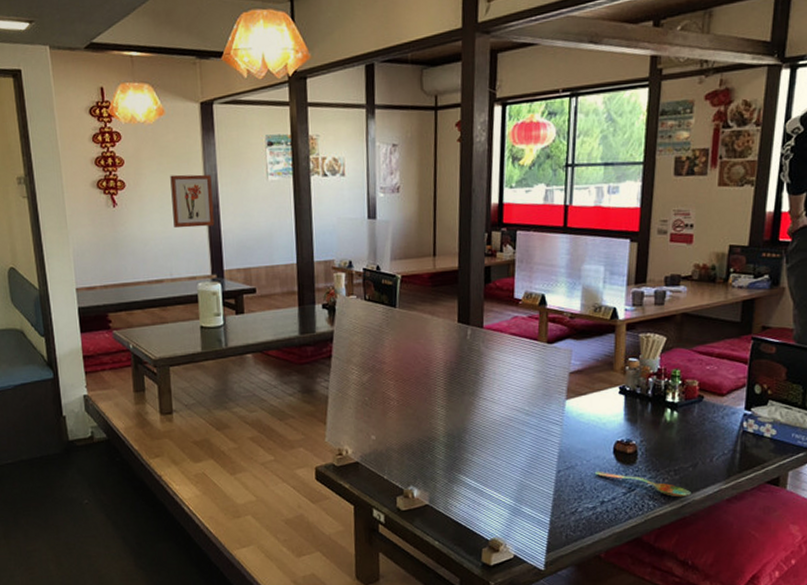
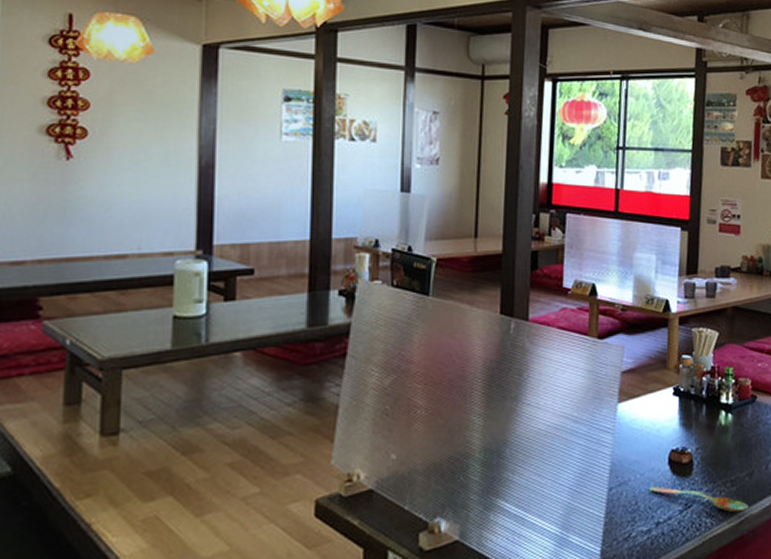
wall art: present [170,174,215,229] -> none [150,125,208,191]

